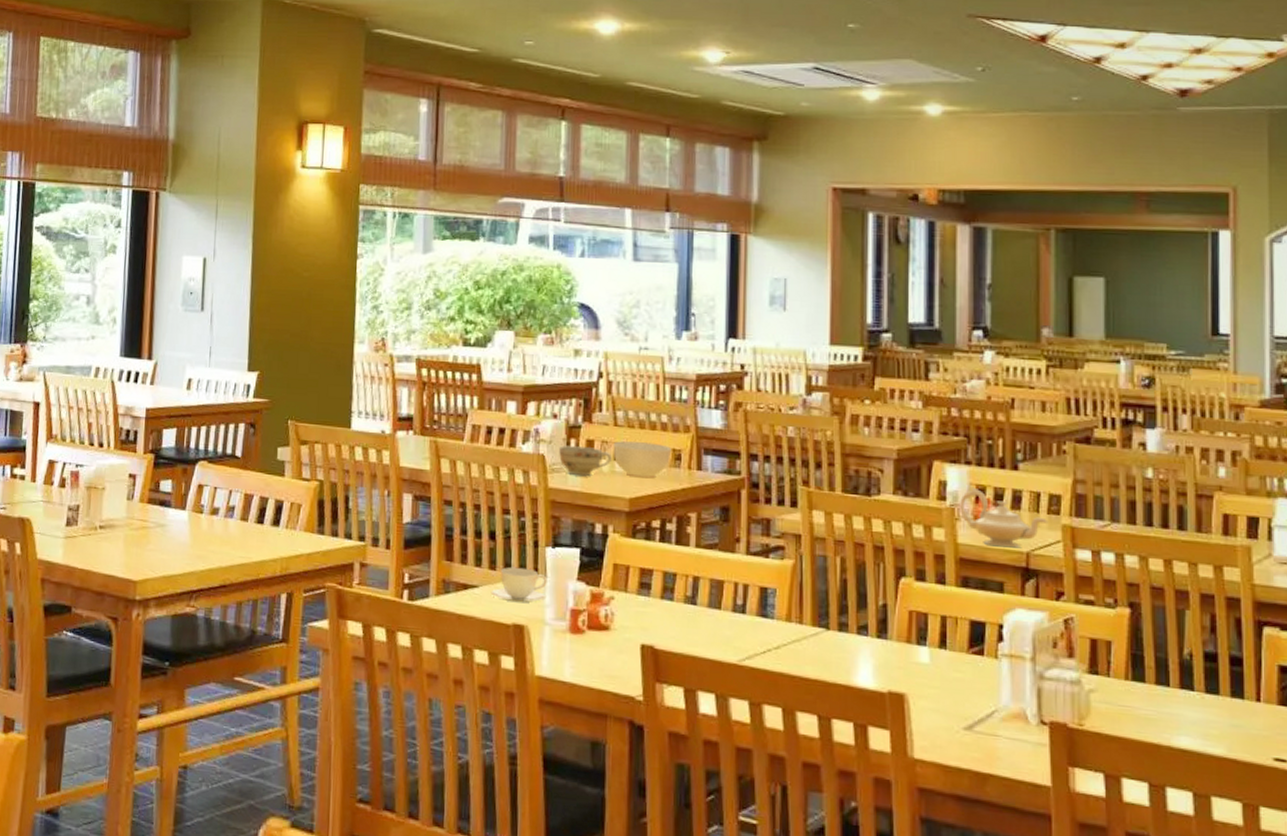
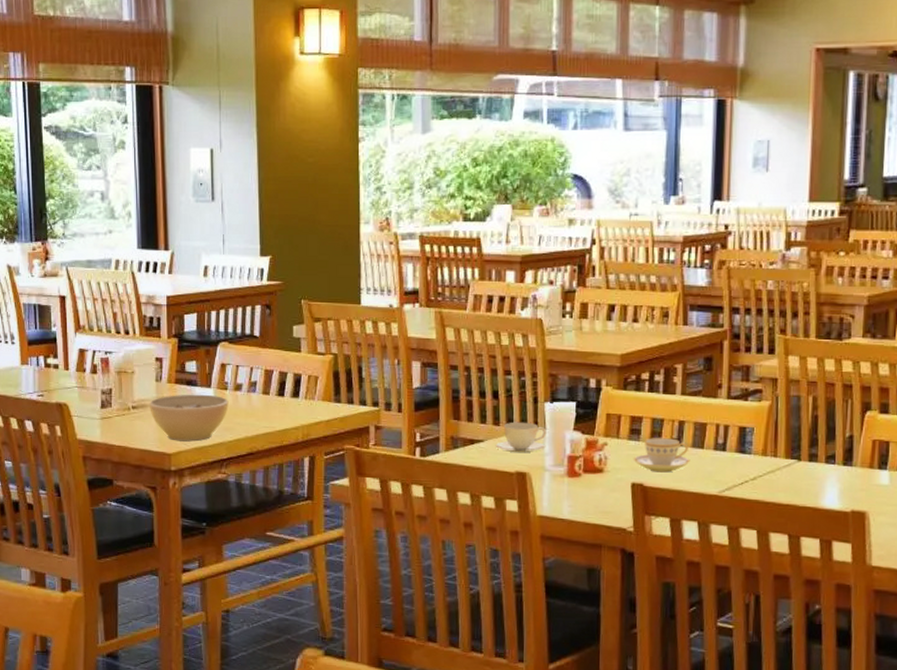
soup bowl: none [118,515,203,569] -> present [150,394,229,442]
teacup: present [559,445,611,477] -> none [556,308,604,337]
bowl: present [613,441,672,479] -> none [605,302,660,335]
teacup: none [642,593,706,635] -> present [633,438,691,473]

